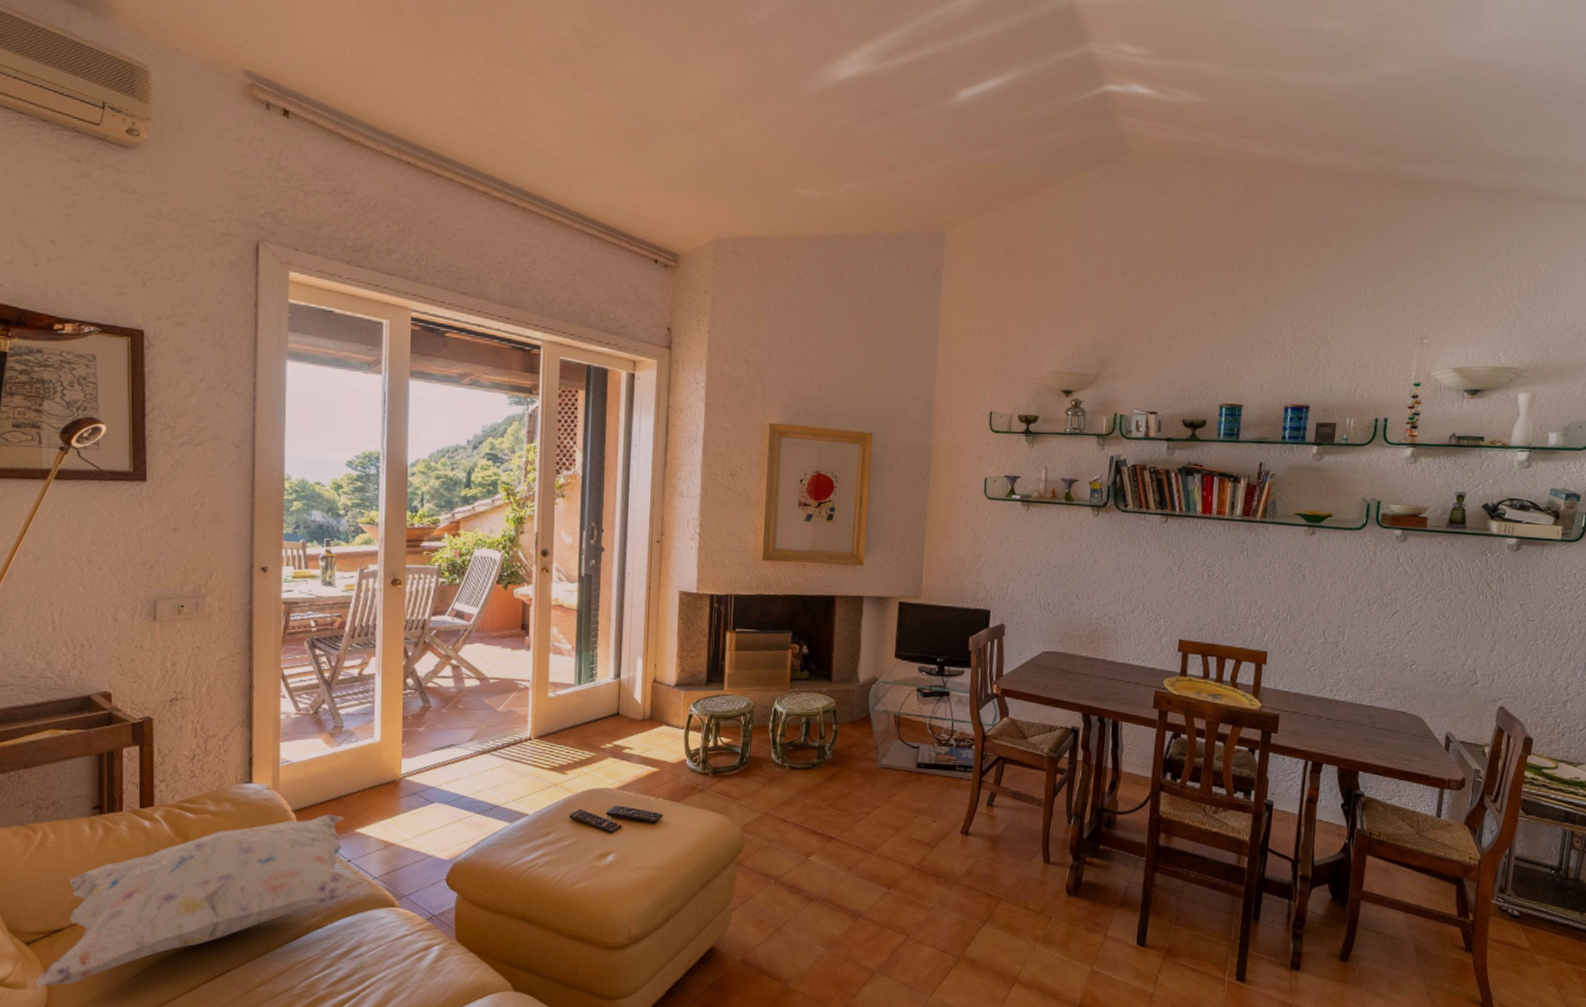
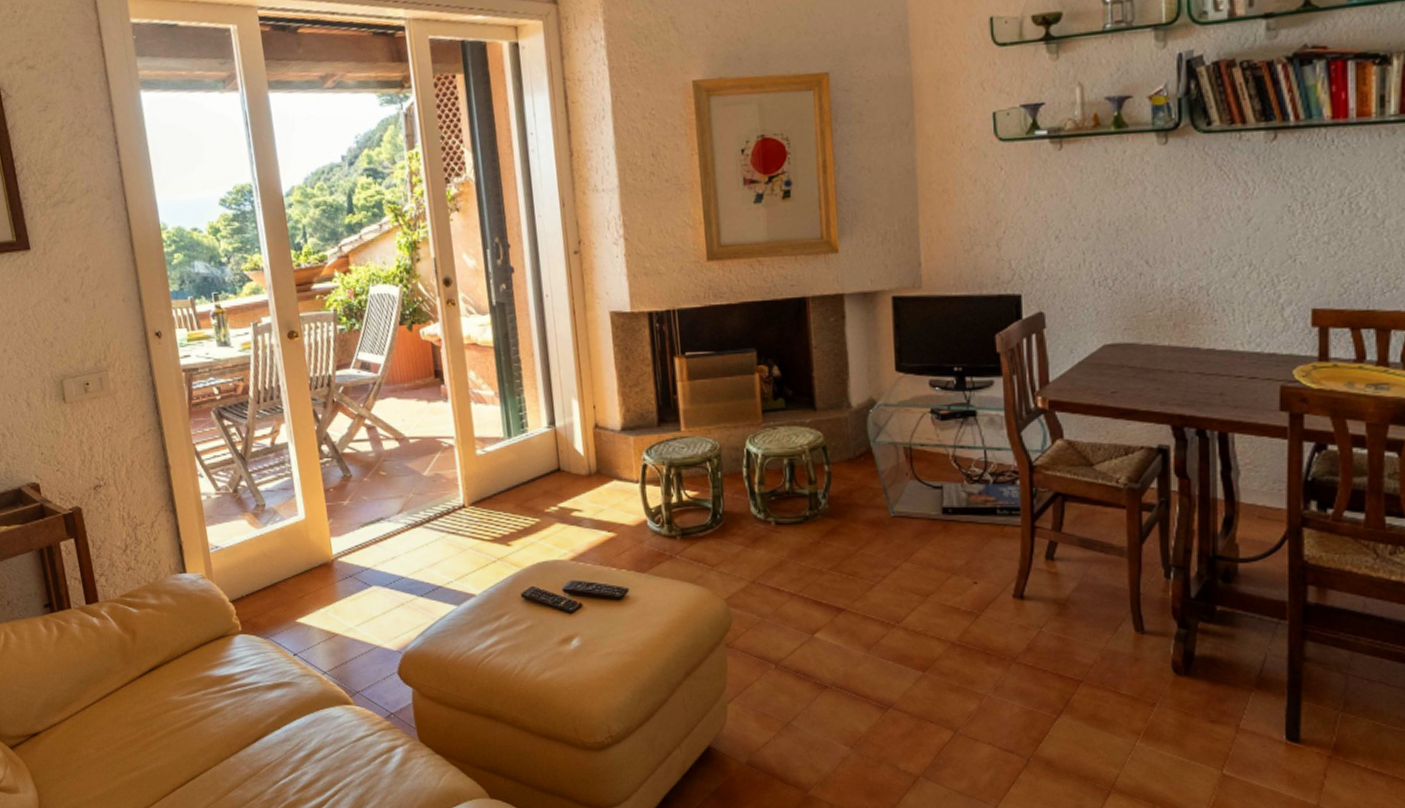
decorative pillow: present [34,813,365,986] -> none [25,603,315,791]

